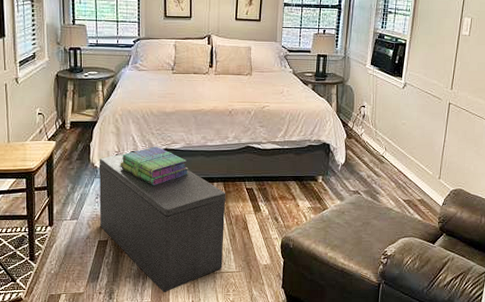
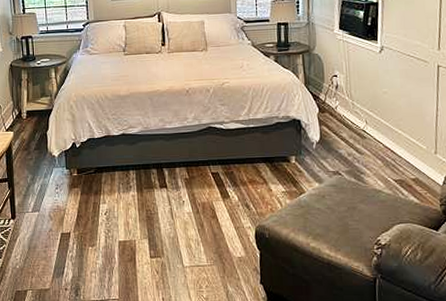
bench: present [99,153,226,293] -> none [56,141,192,289]
stack of books: present [120,146,188,186] -> none [77,132,148,174]

